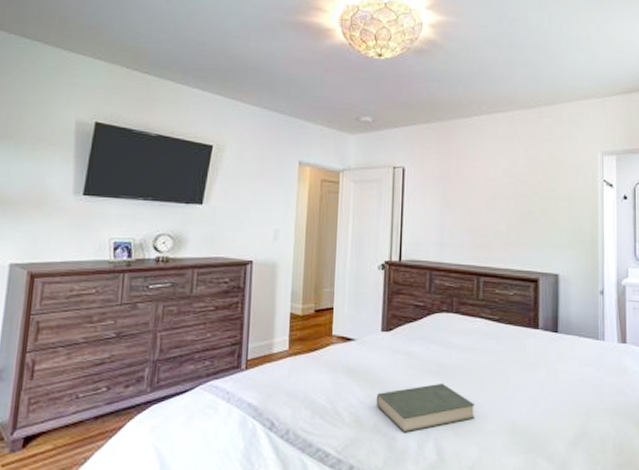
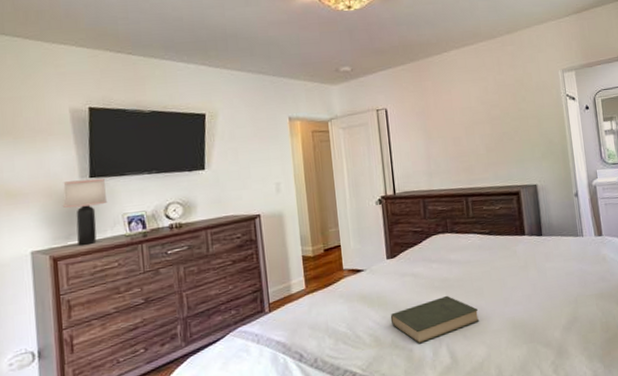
table lamp: none [50,195,98,266] -> present [62,178,108,246]

